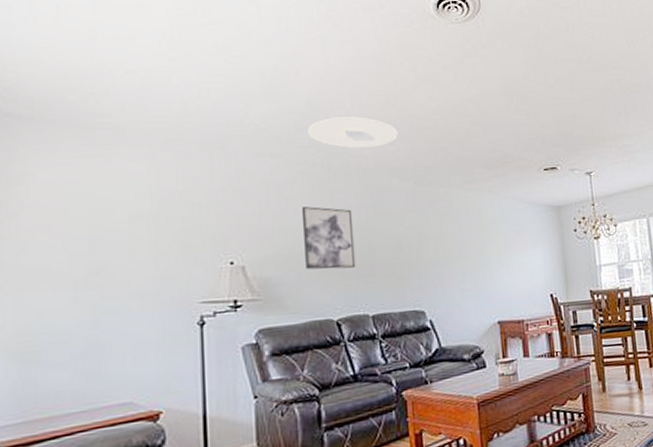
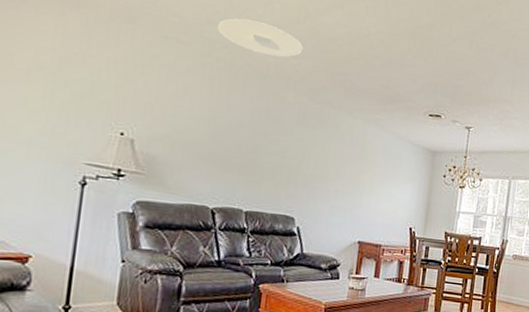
wall art: present [301,206,356,270] -> none [192,97,246,164]

